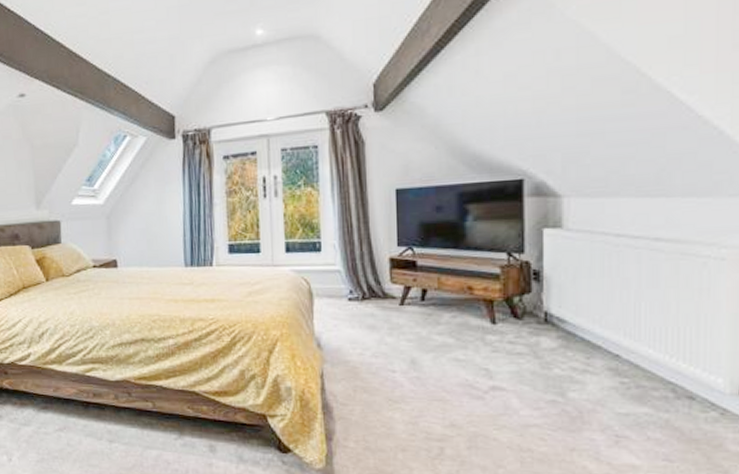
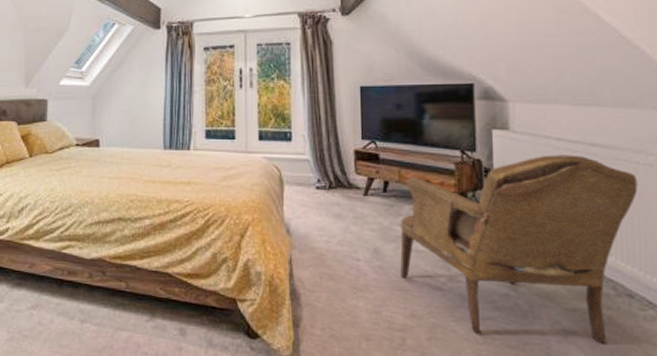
armchair: none [439,251,707,448] -> present [400,155,638,344]

